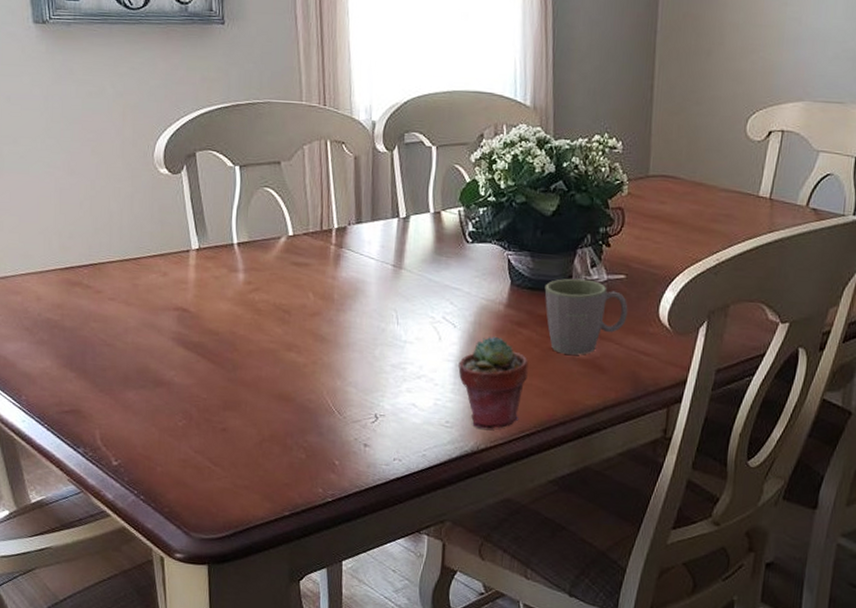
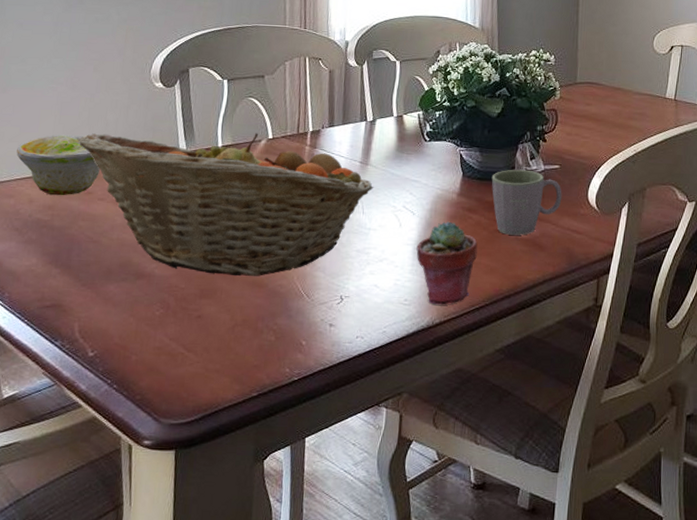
bowl: none [18,226,108,294] -> present [16,135,100,196]
fruit basket: none [80,225,409,389] -> present [77,133,374,276]

